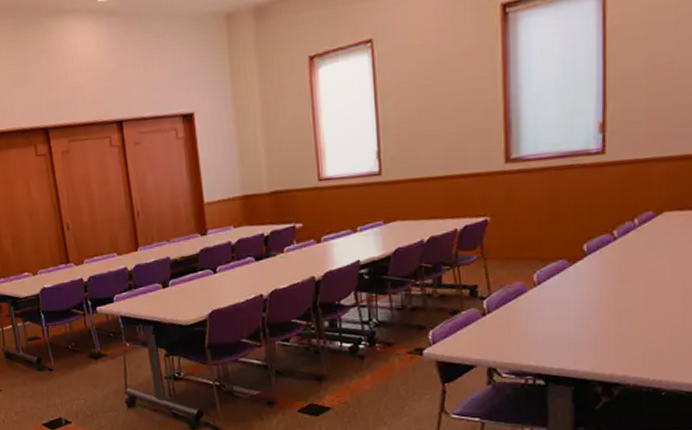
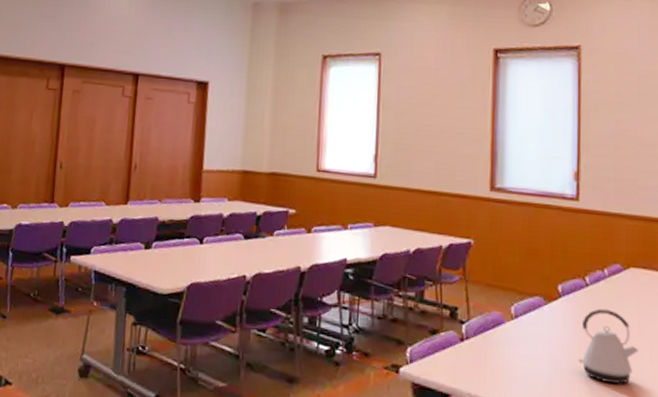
kettle: none [606,258,672,329] -> present [578,308,639,384]

